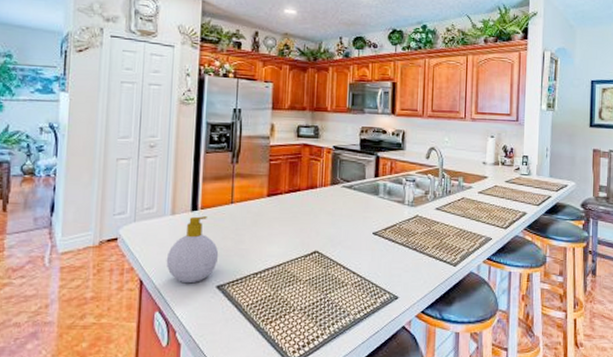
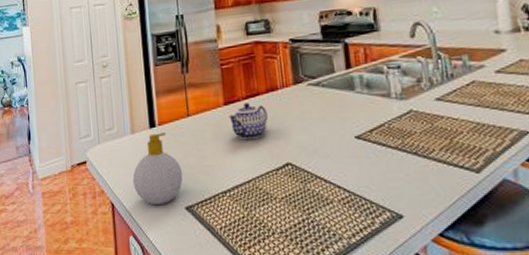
teapot: none [270,196,305,228] -> present [229,102,268,139]

